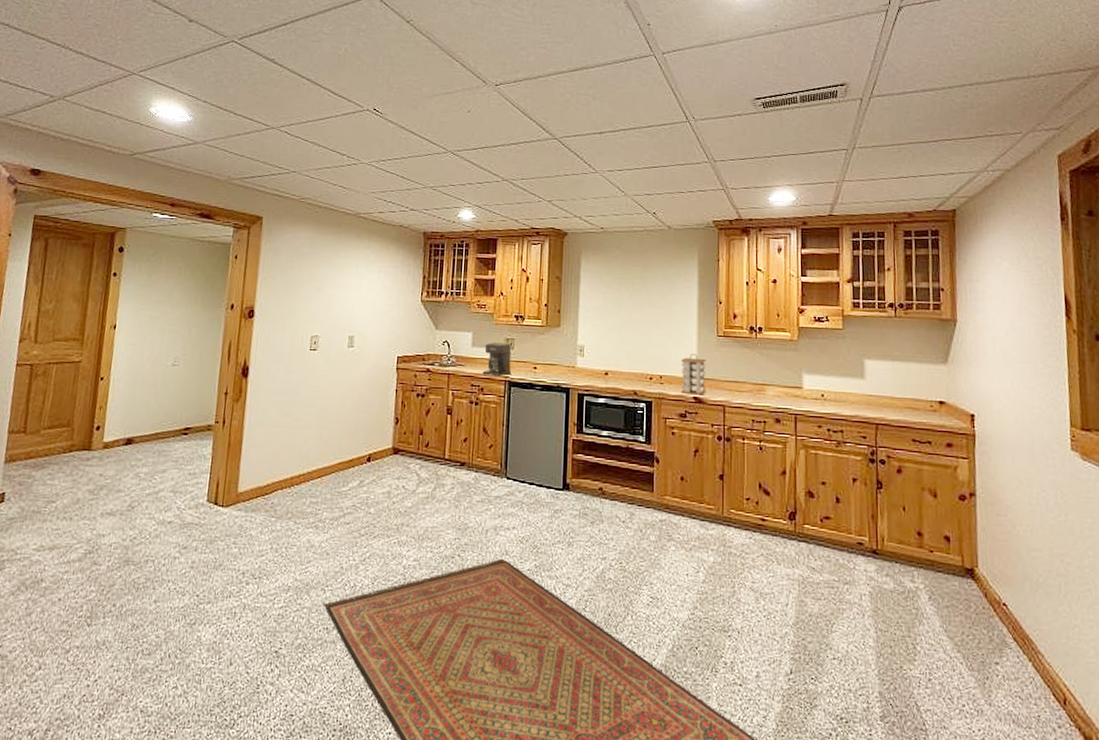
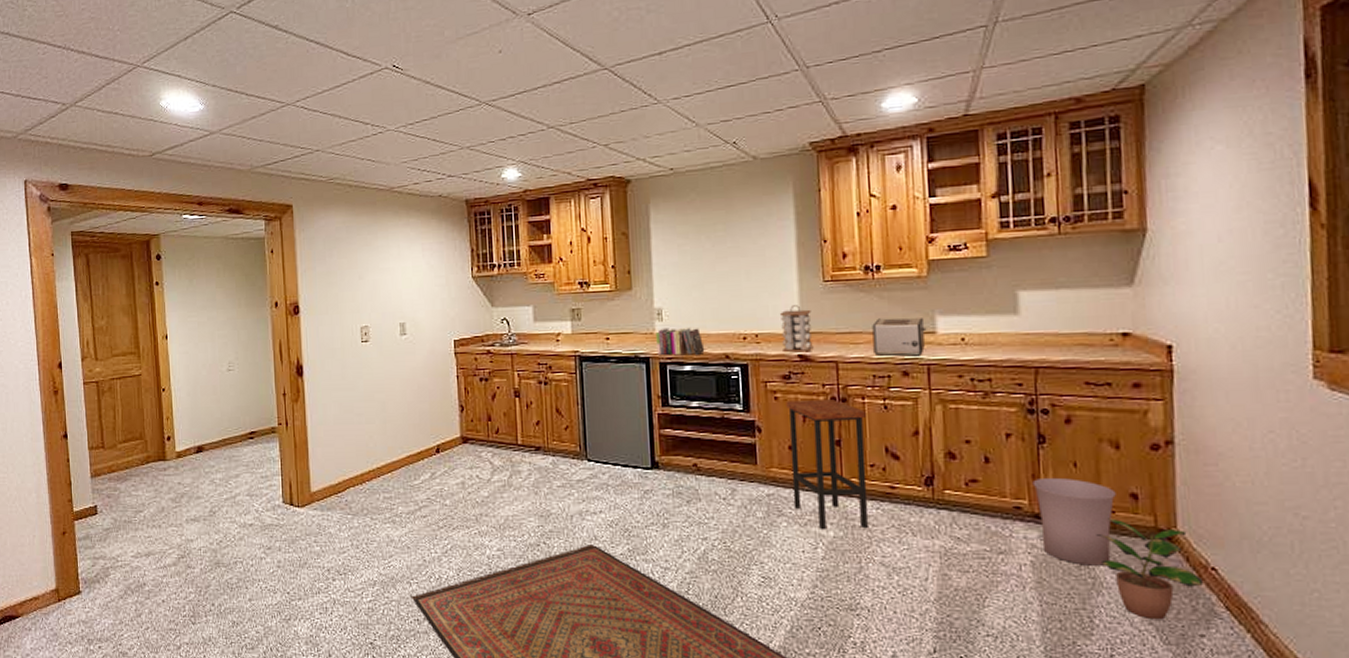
coffee maker: present [482,342,512,377] -> none [548,314,582,353]
books: none [577,363,617,390] -> present [656,327,705,356]
bar stool: none [681,436,745,555] -> present [786,399,869,529]
toaster: none [753,372,796,408] -> present [872,317,927,358]
waste bin: none [872,518,934,598] -> present [1032,477,1116,566]
potted plant: none [919,556,998,649] -> present [1096,518,1204,620]

